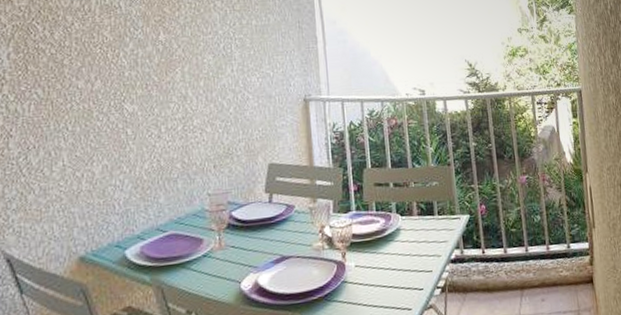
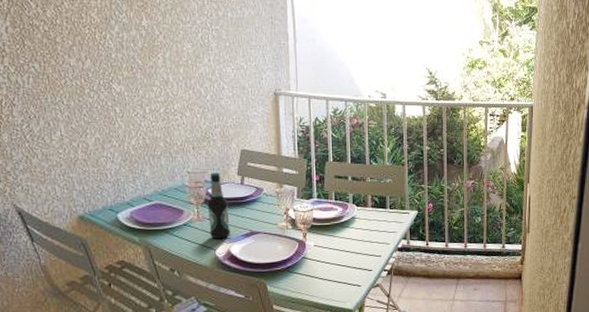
bottle: none [230,192,258,270] -> present [207,173,230,239]

